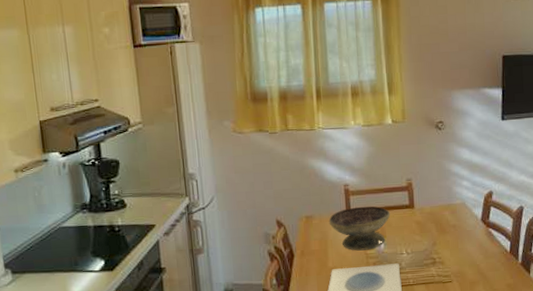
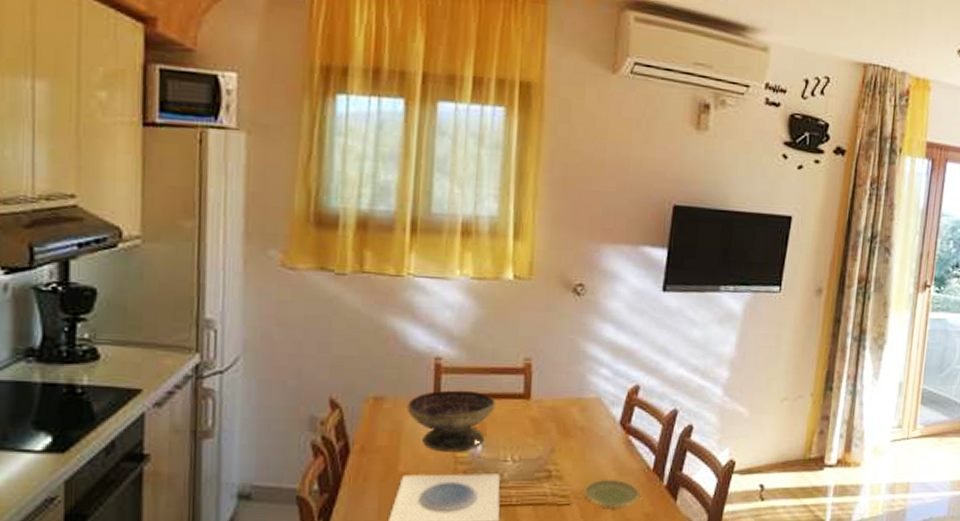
plate: none [461,261,502,282] -> present [584,480,640,508]

